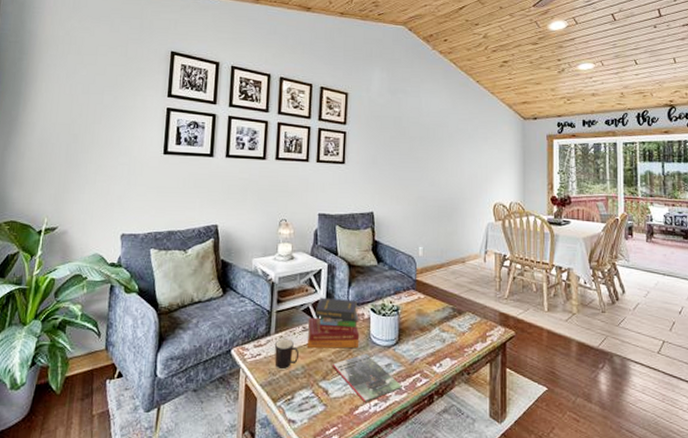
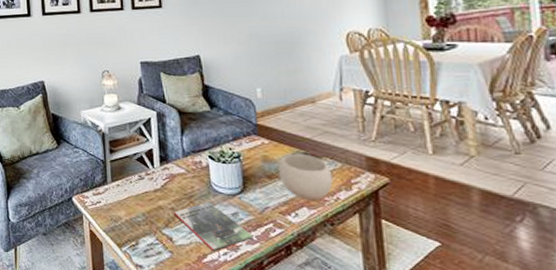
mug: present [274,339,299,371] -> none [112,187,138,218]
books: present [307,297,360,349] -> none [142,146,200,197]
bowl: none [429,308,473,352] -> present [278,153,333,201]

